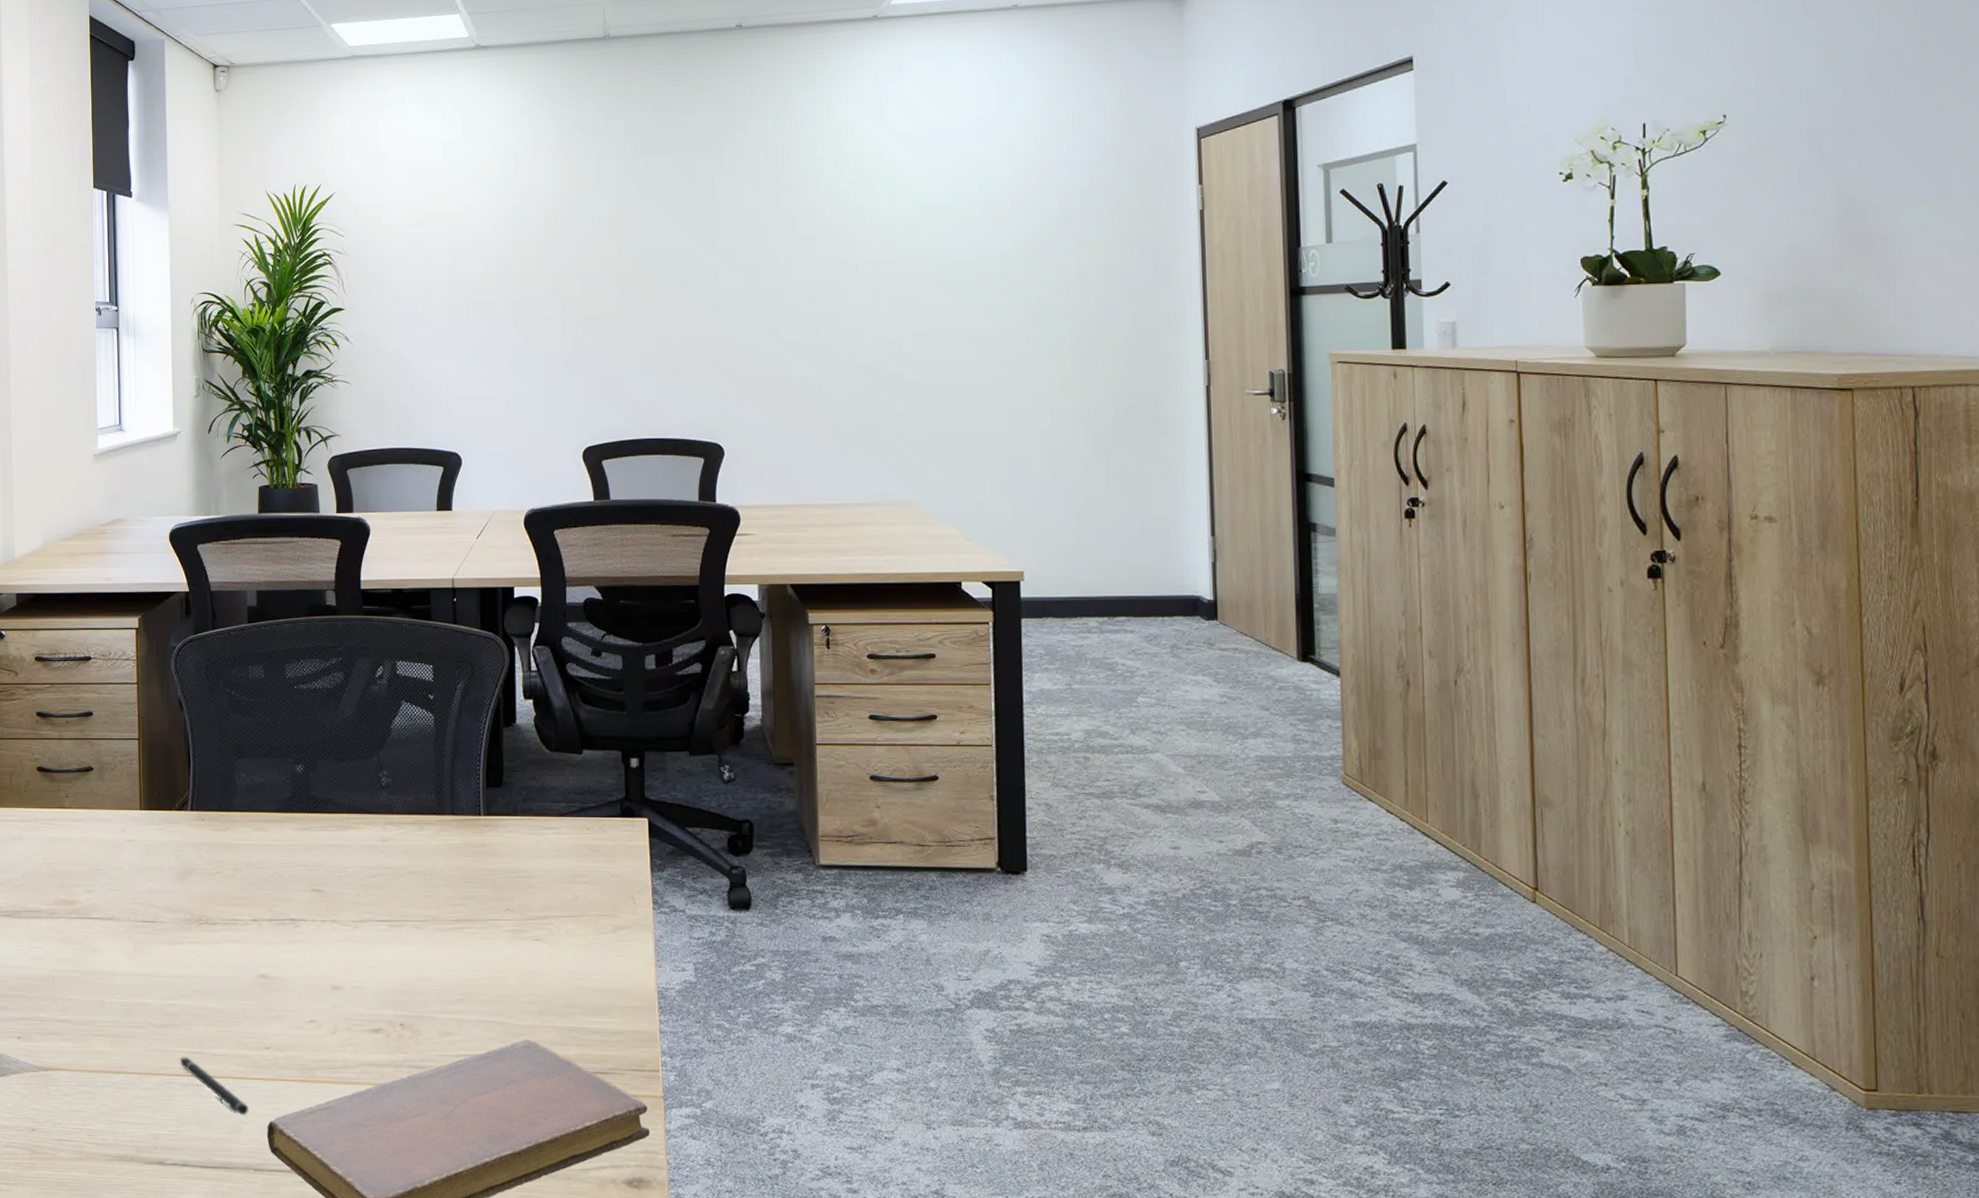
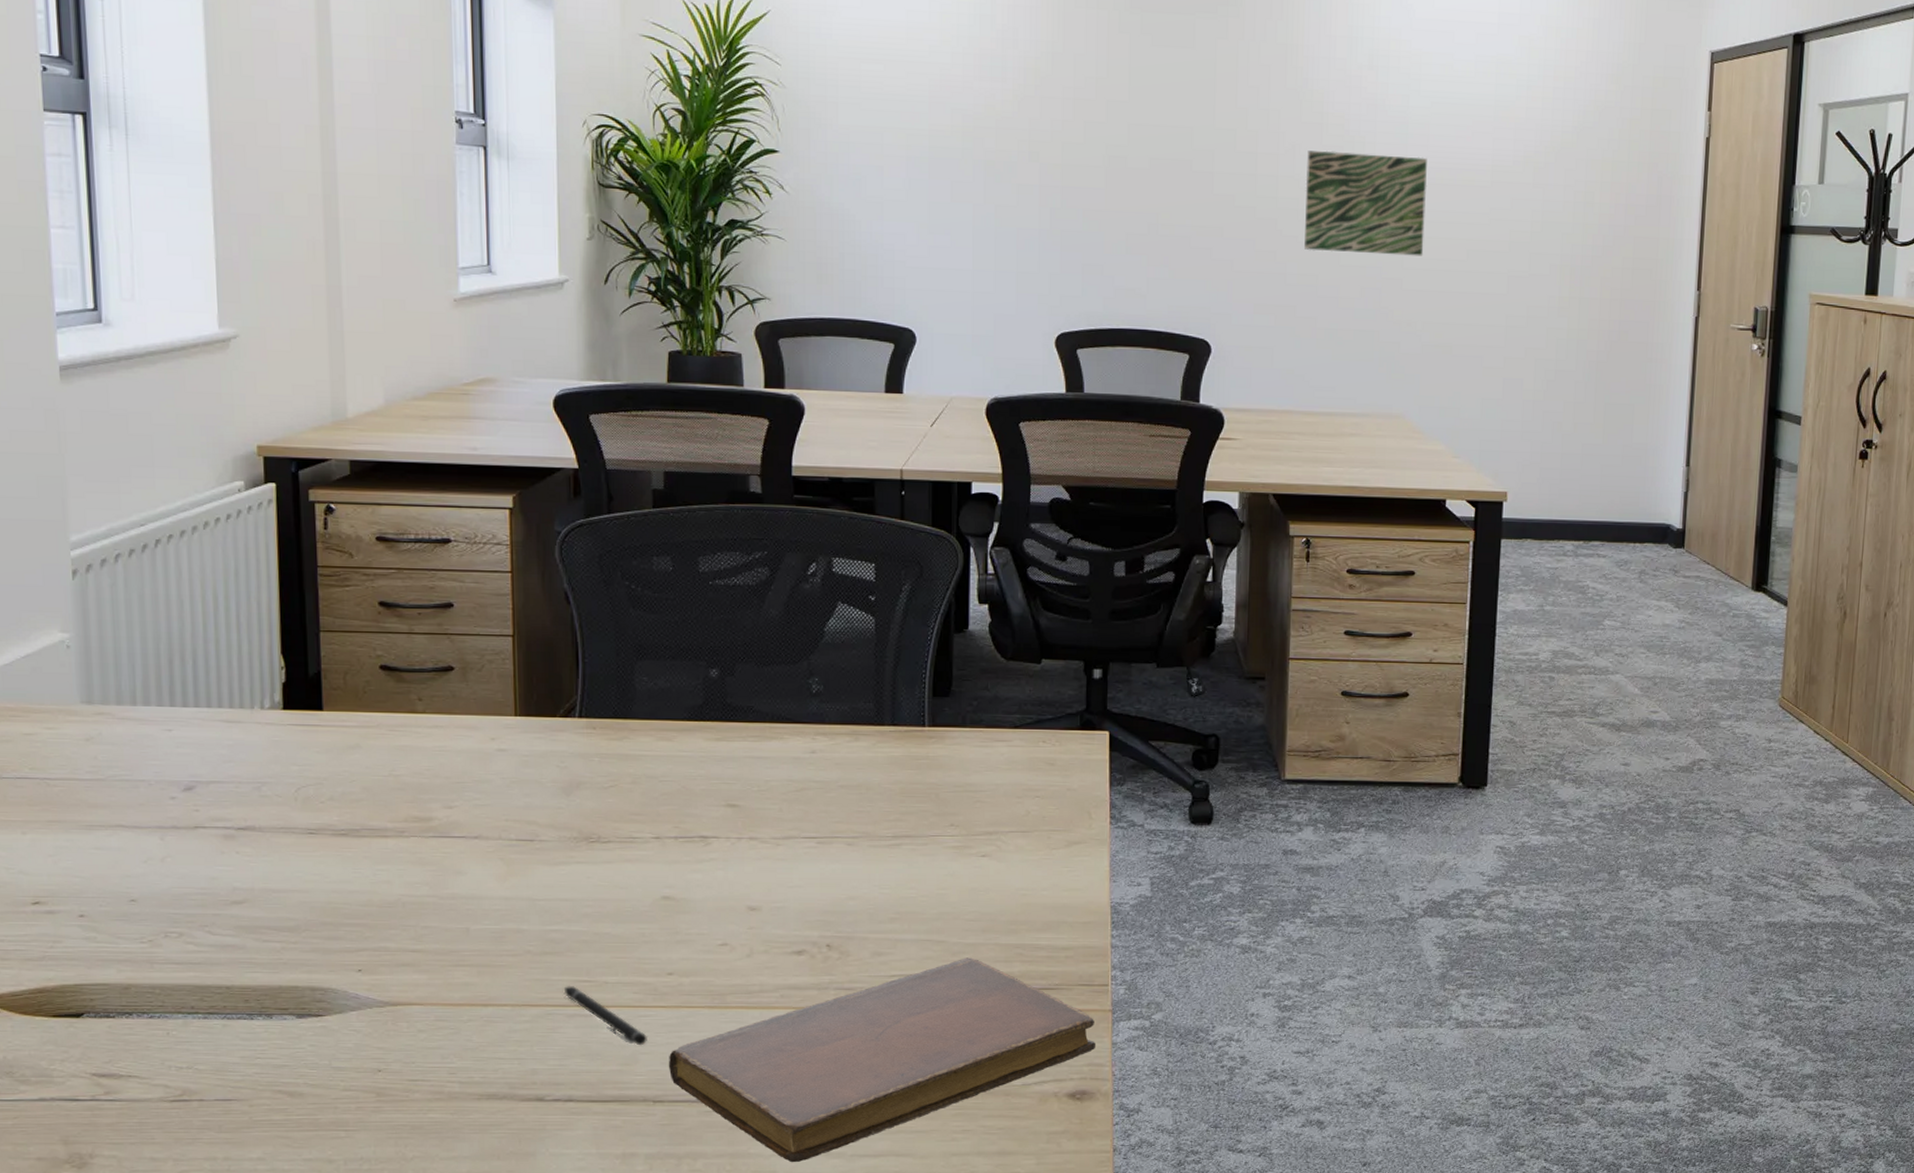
wall art: none [803,257,921,354] -> present [1304,150,1427,256]

